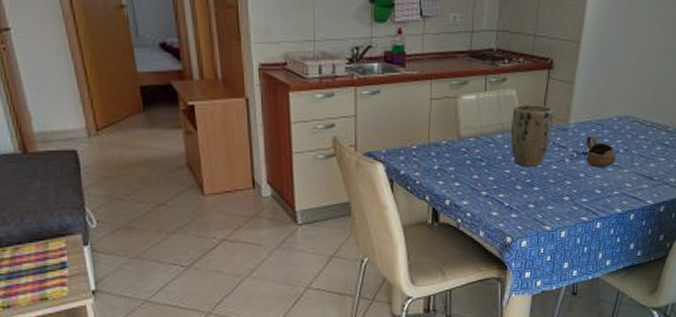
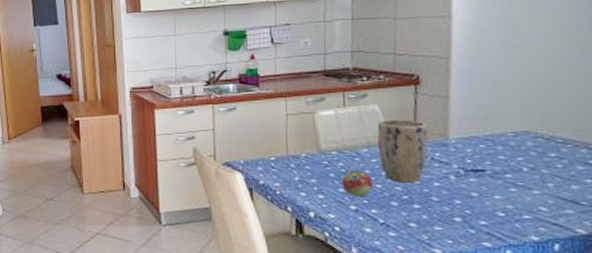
fruit: none [476,156,504,182] -> present [341,170,374,196]
cup: present [586,135,616,168] -> none [474,151,519,187]

